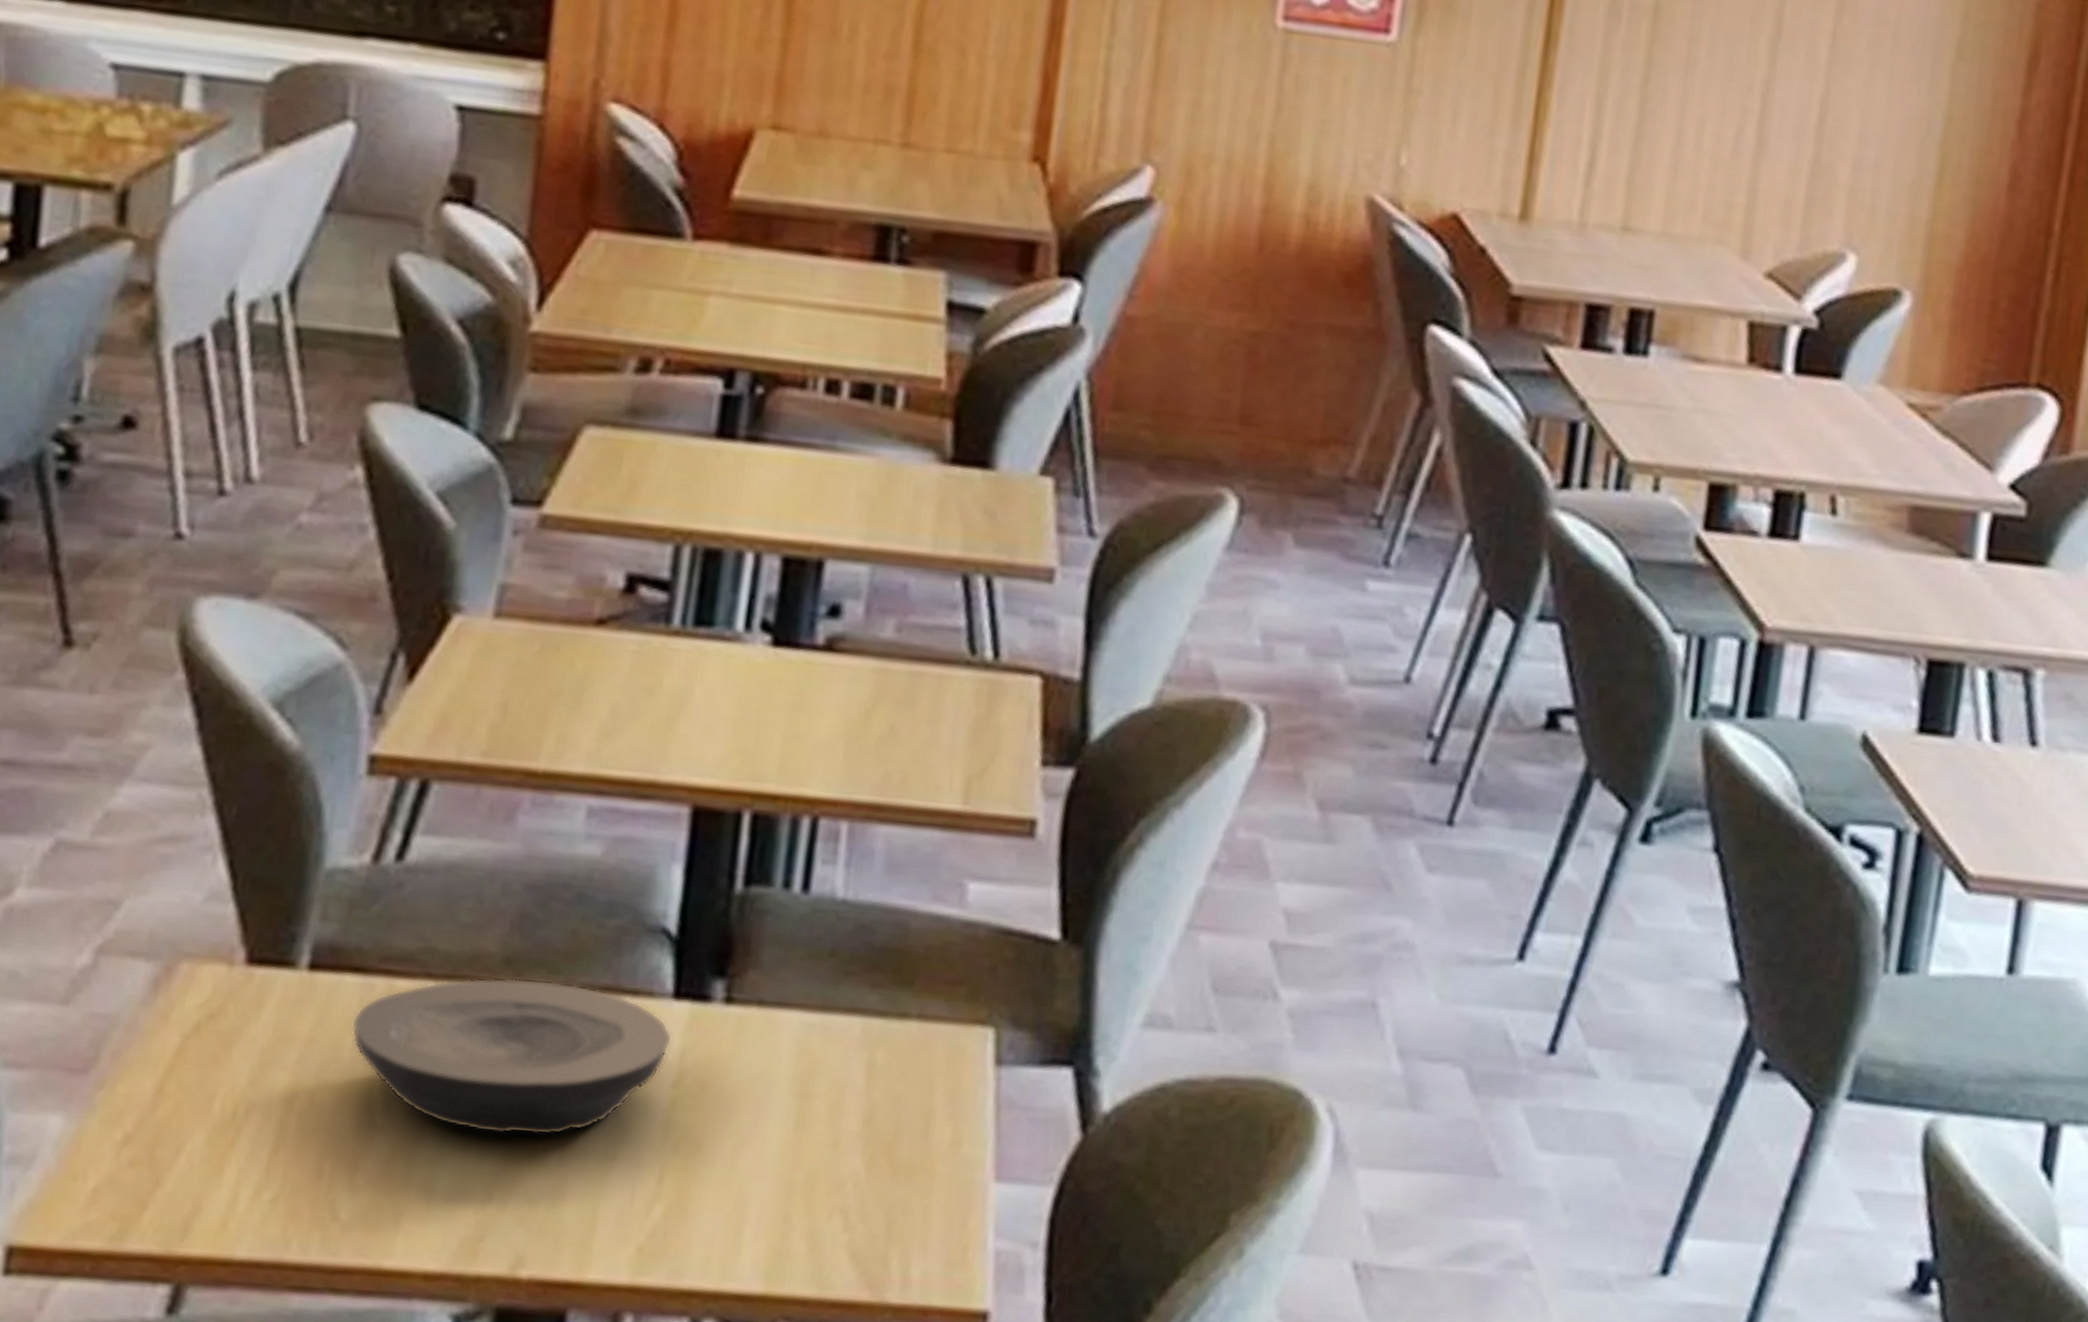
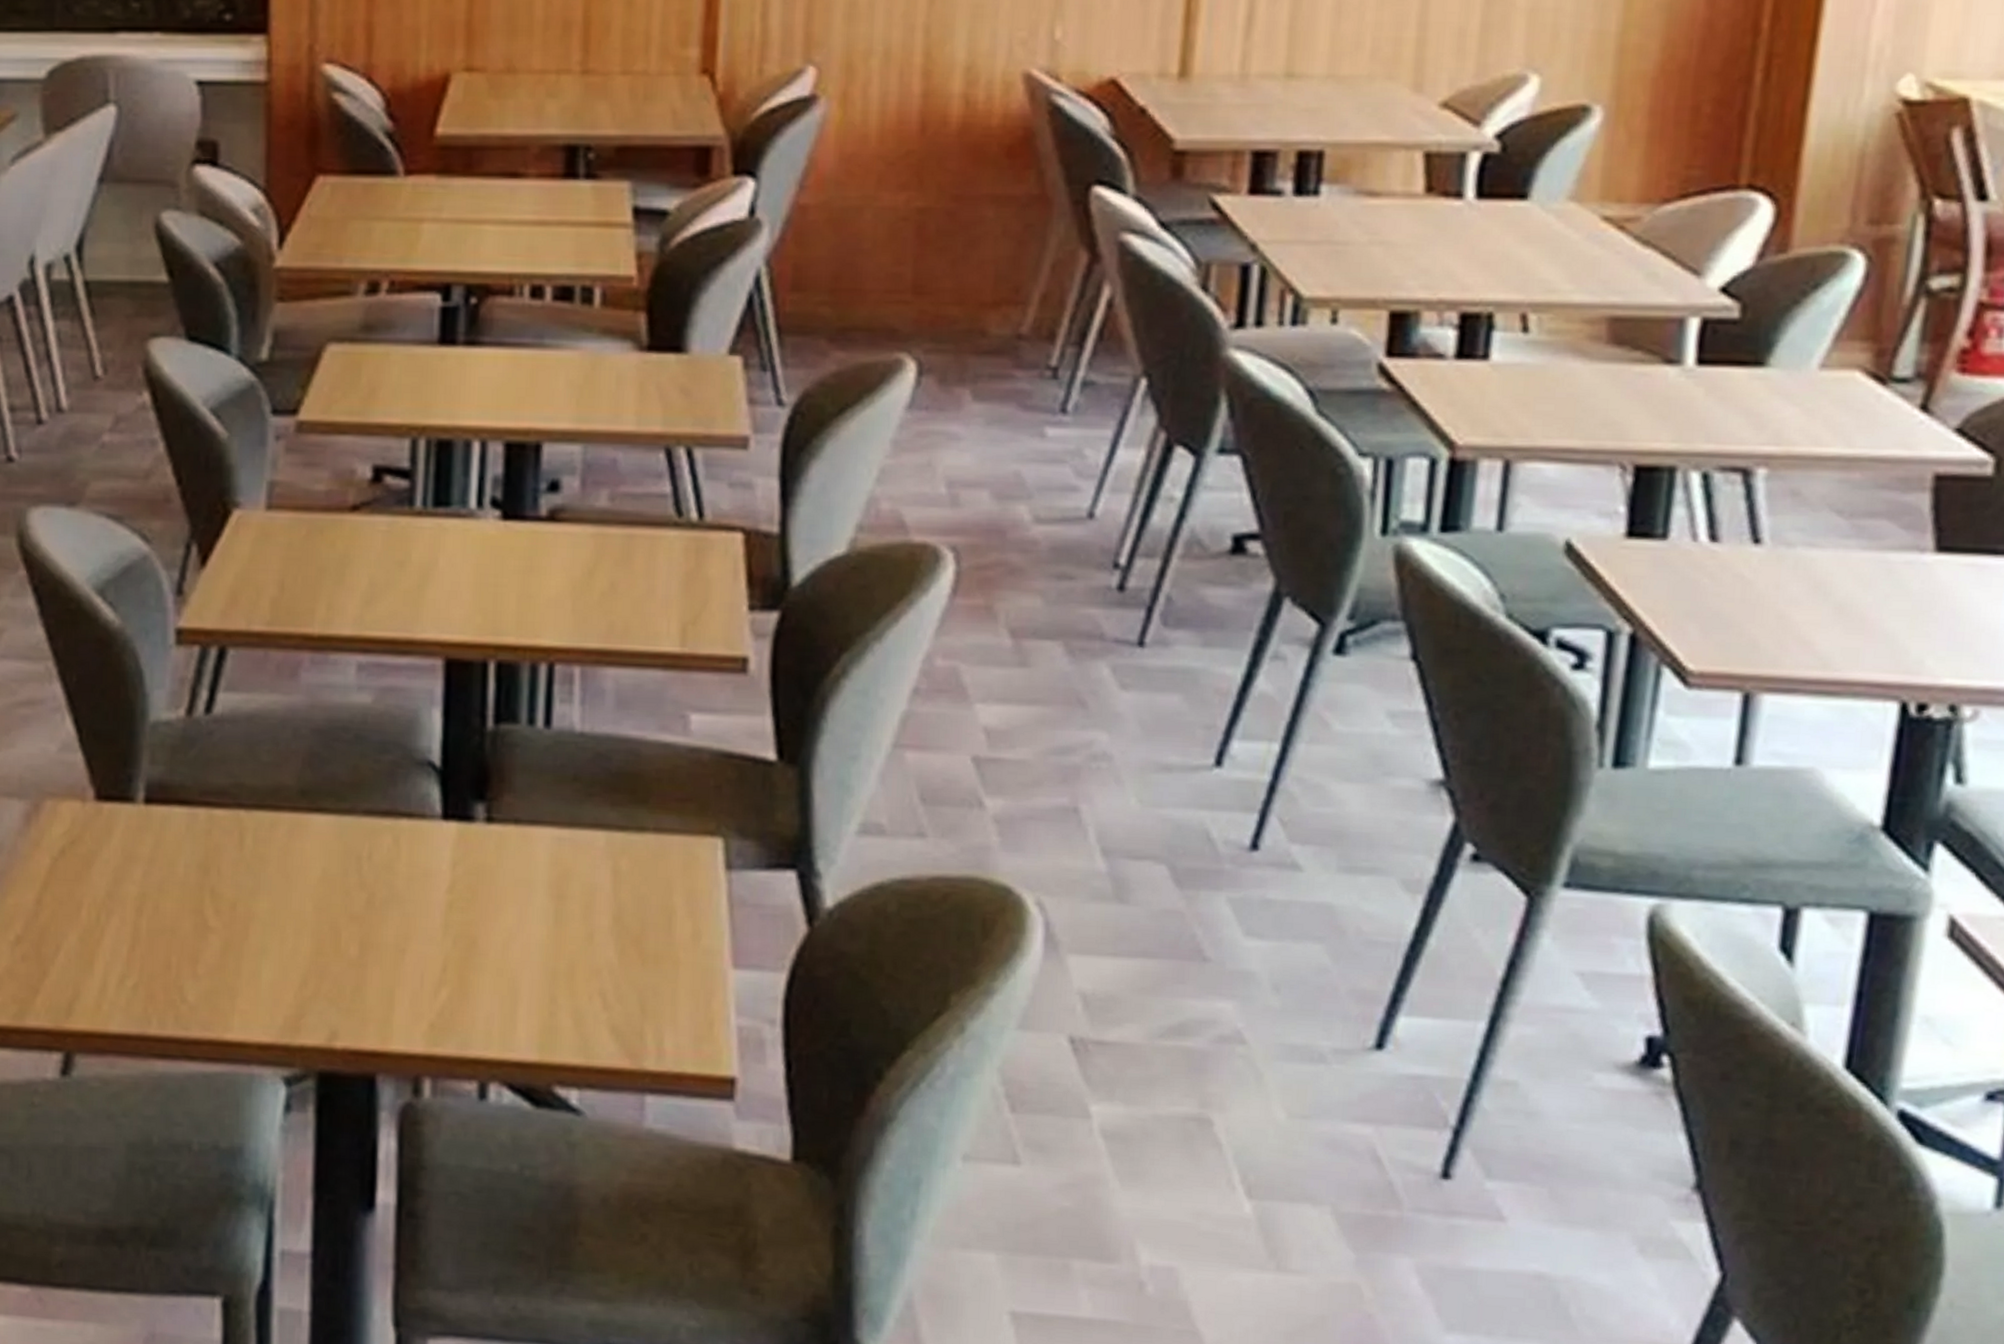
plate: present [351,977,673,1136] -> none [182,806,445,934]

